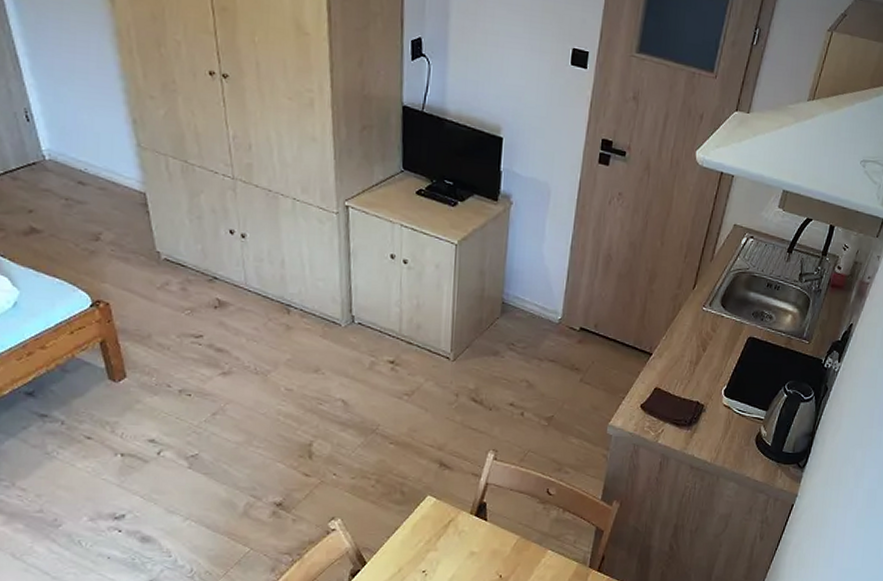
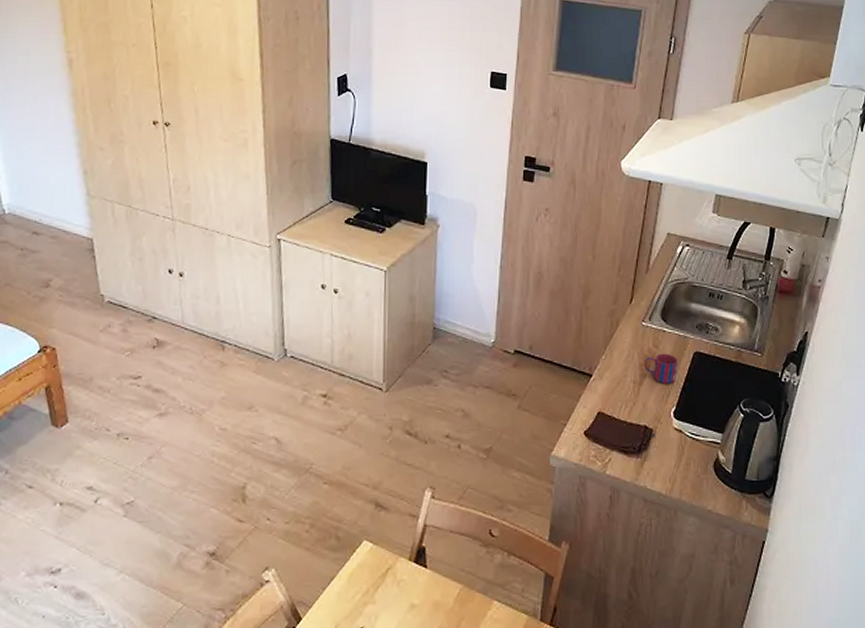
mug: none [701,337,732,365] -> present [644,353,678,384]

